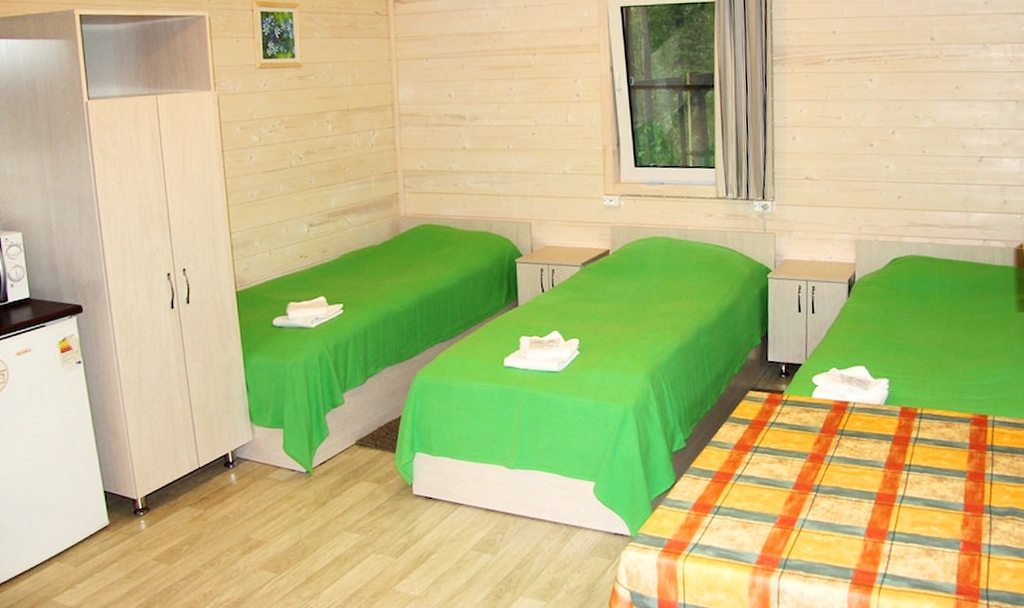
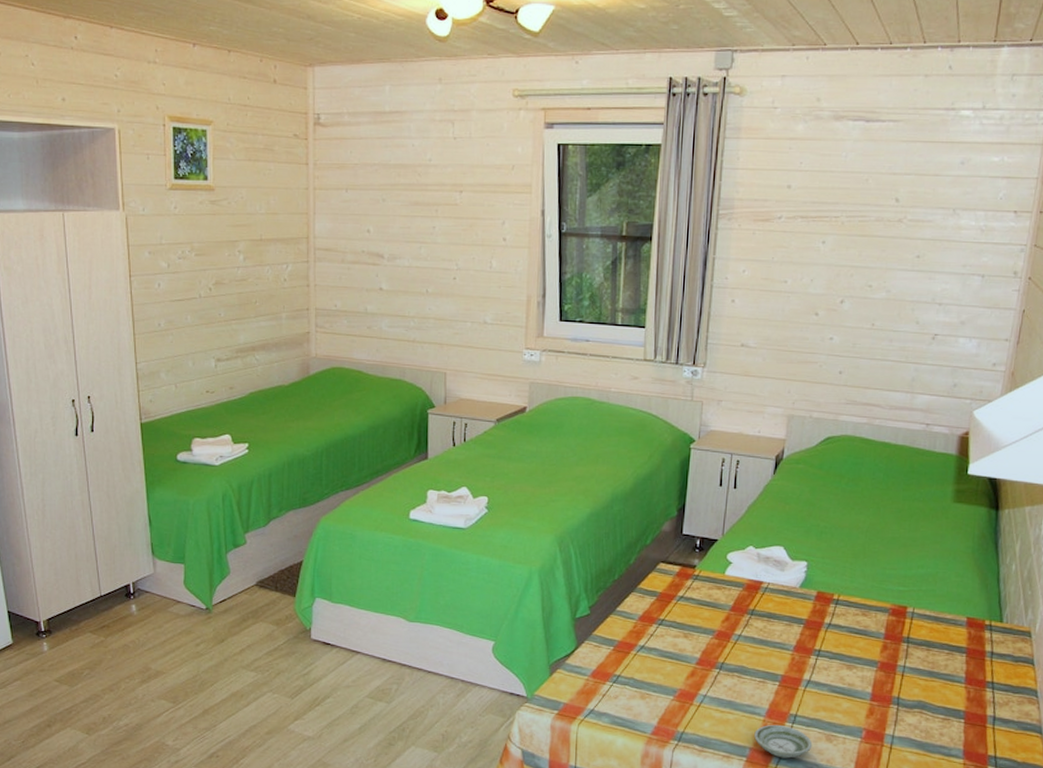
saucer: none [856,543,914,577] -> present [754,724,813,759]

